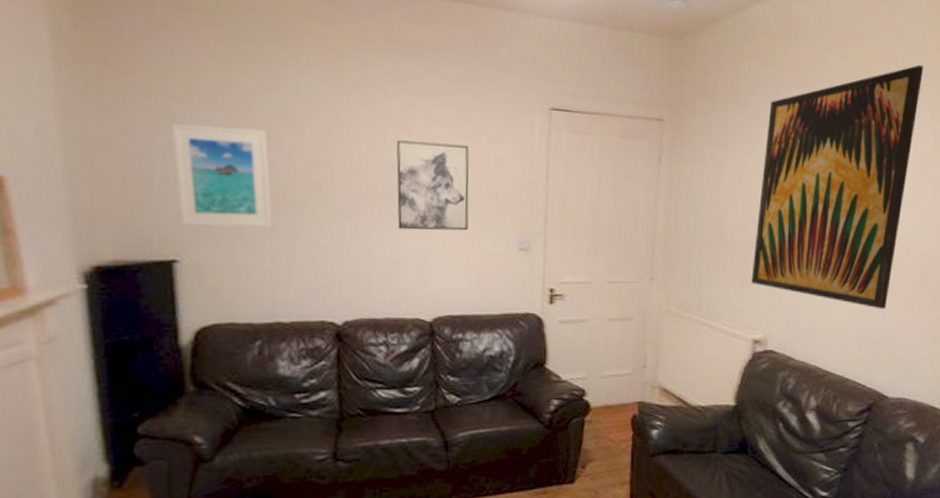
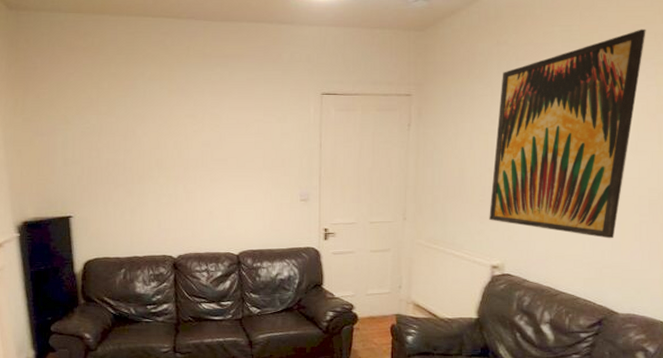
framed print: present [171,122,273,228] -> none [66,125,130,194]
wall art: present [396,140,469,231] -> none [211,126,263,189]

